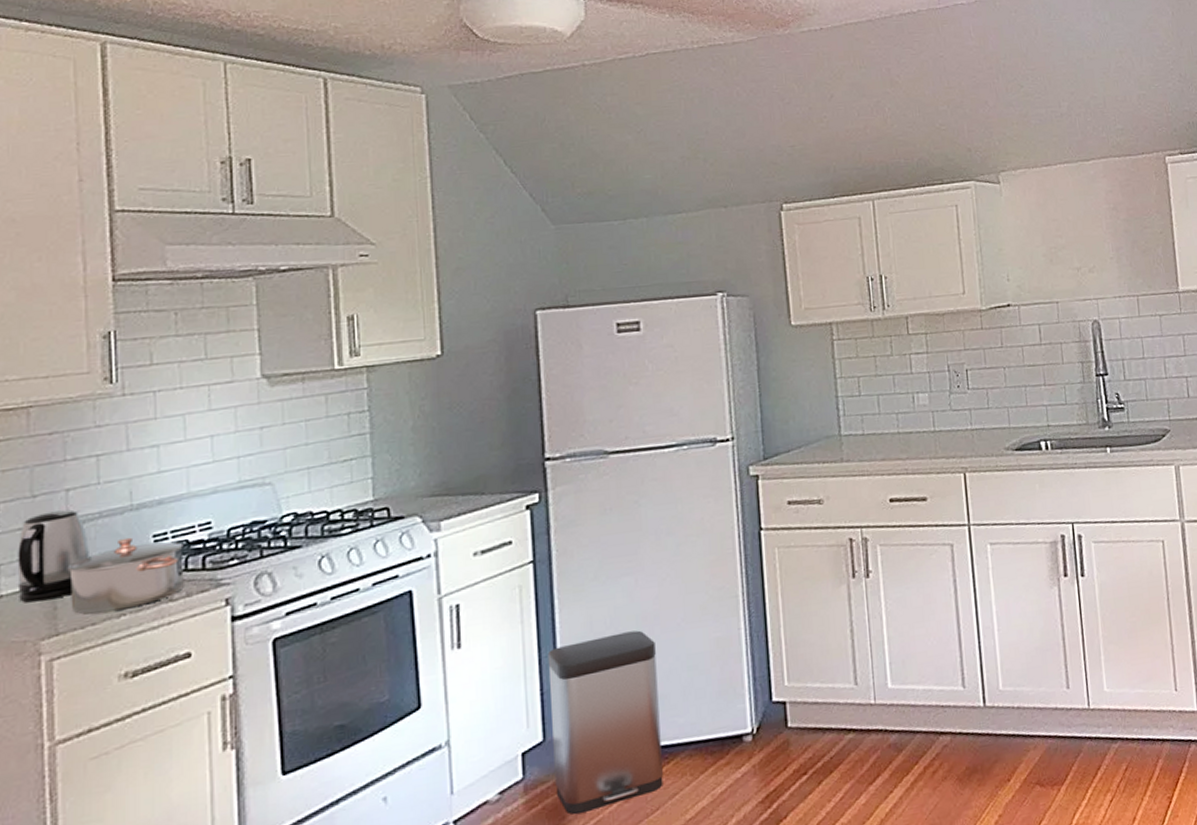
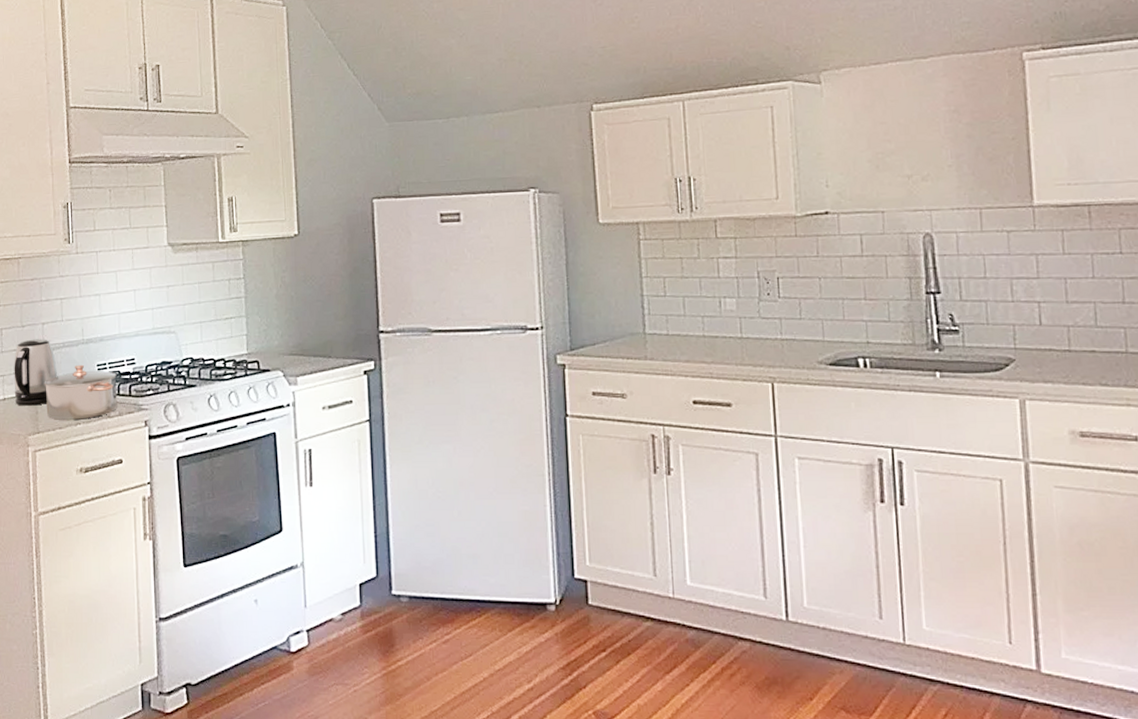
pedal bin: present [547,630,663,815] -> none [380,493,476,645]

